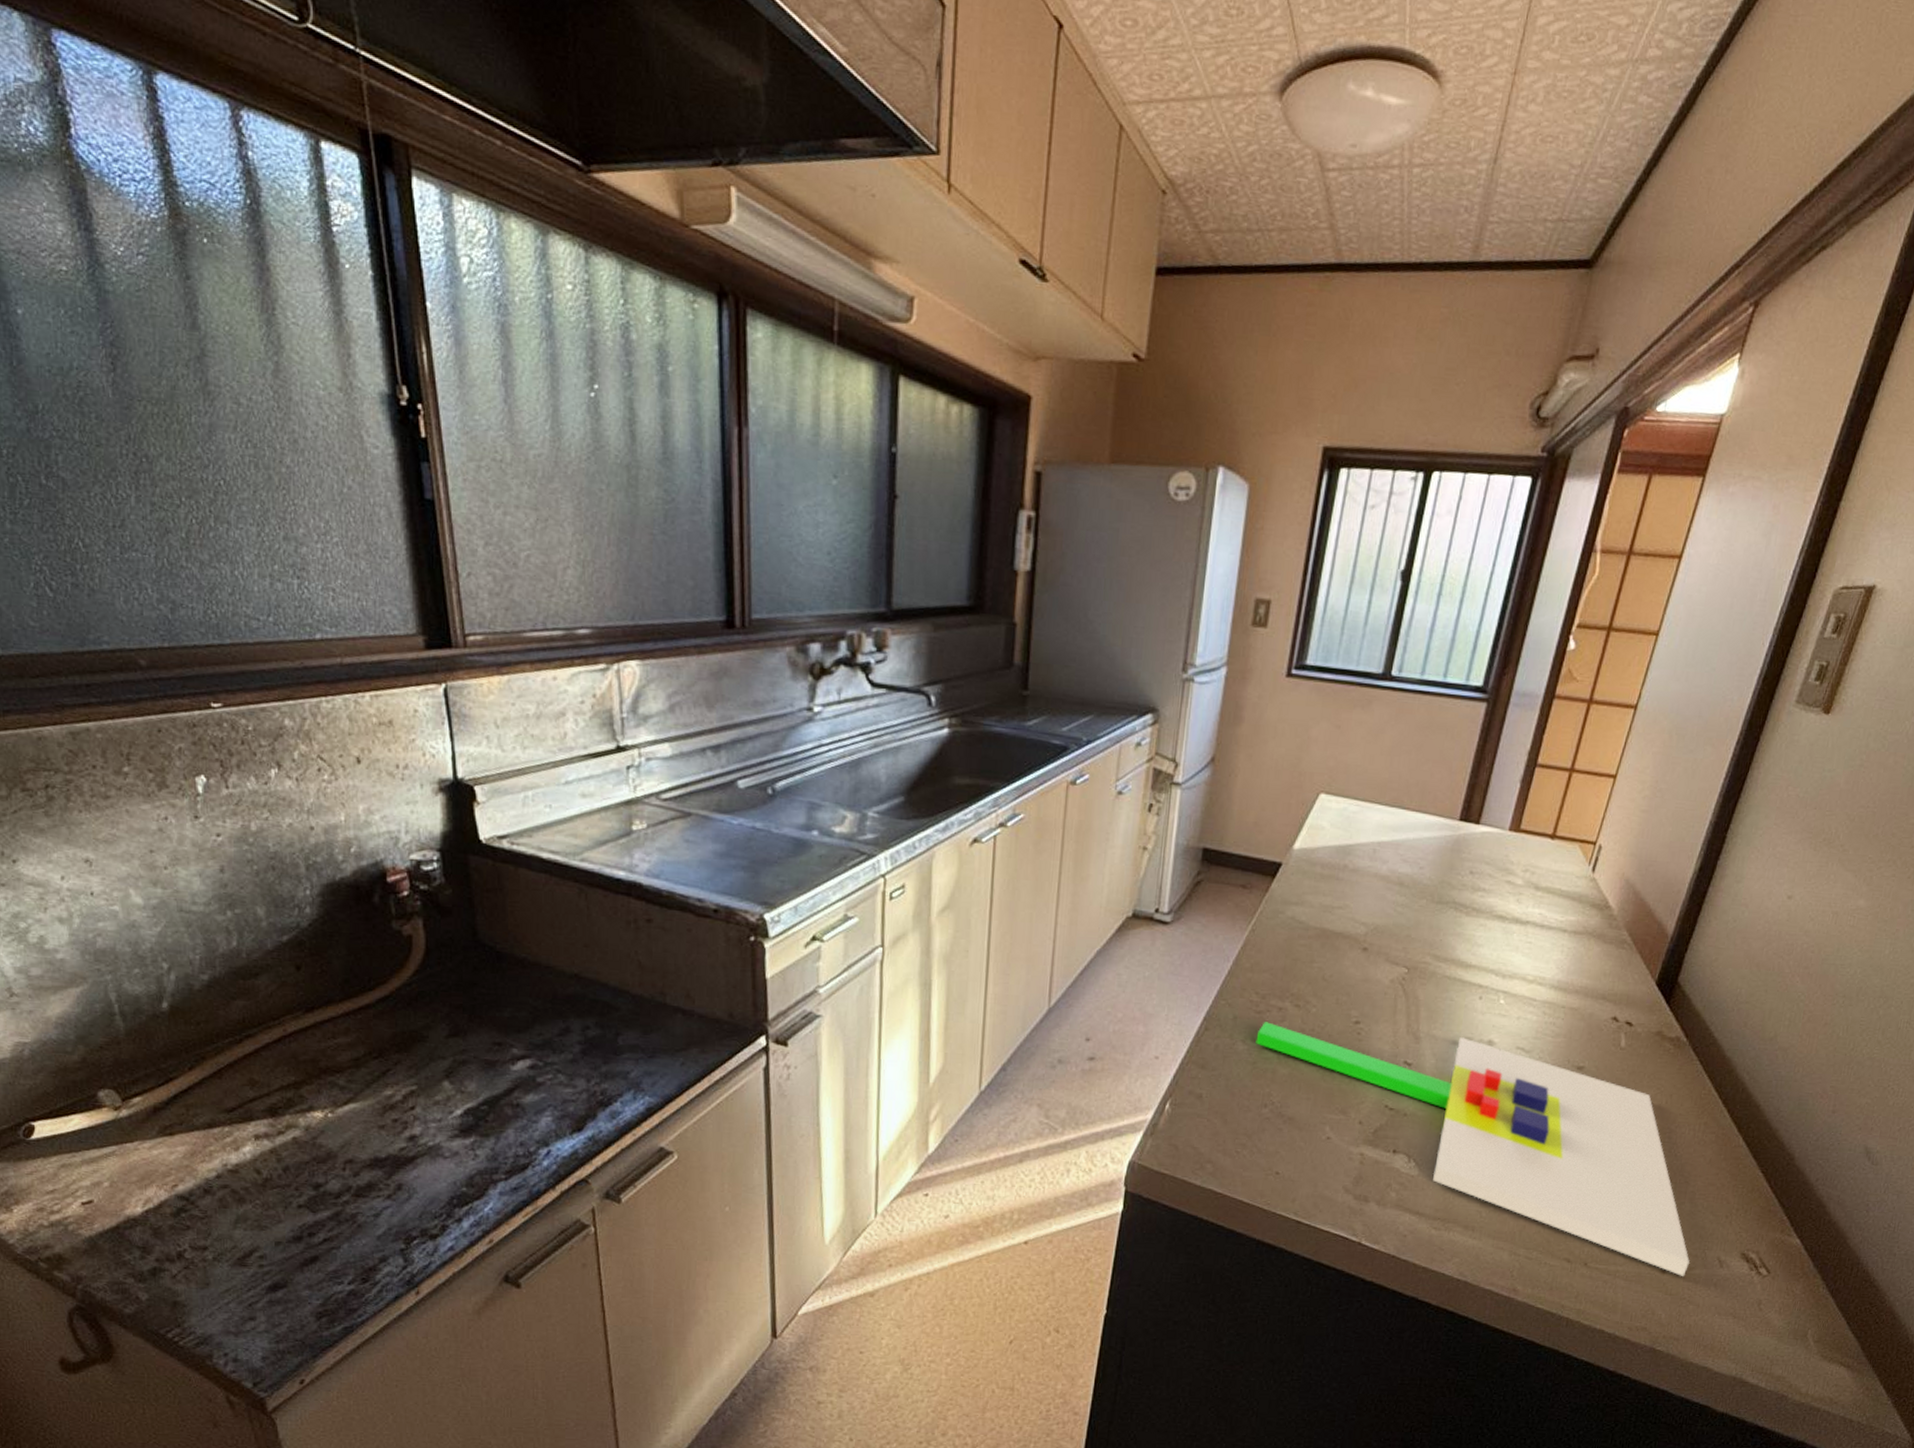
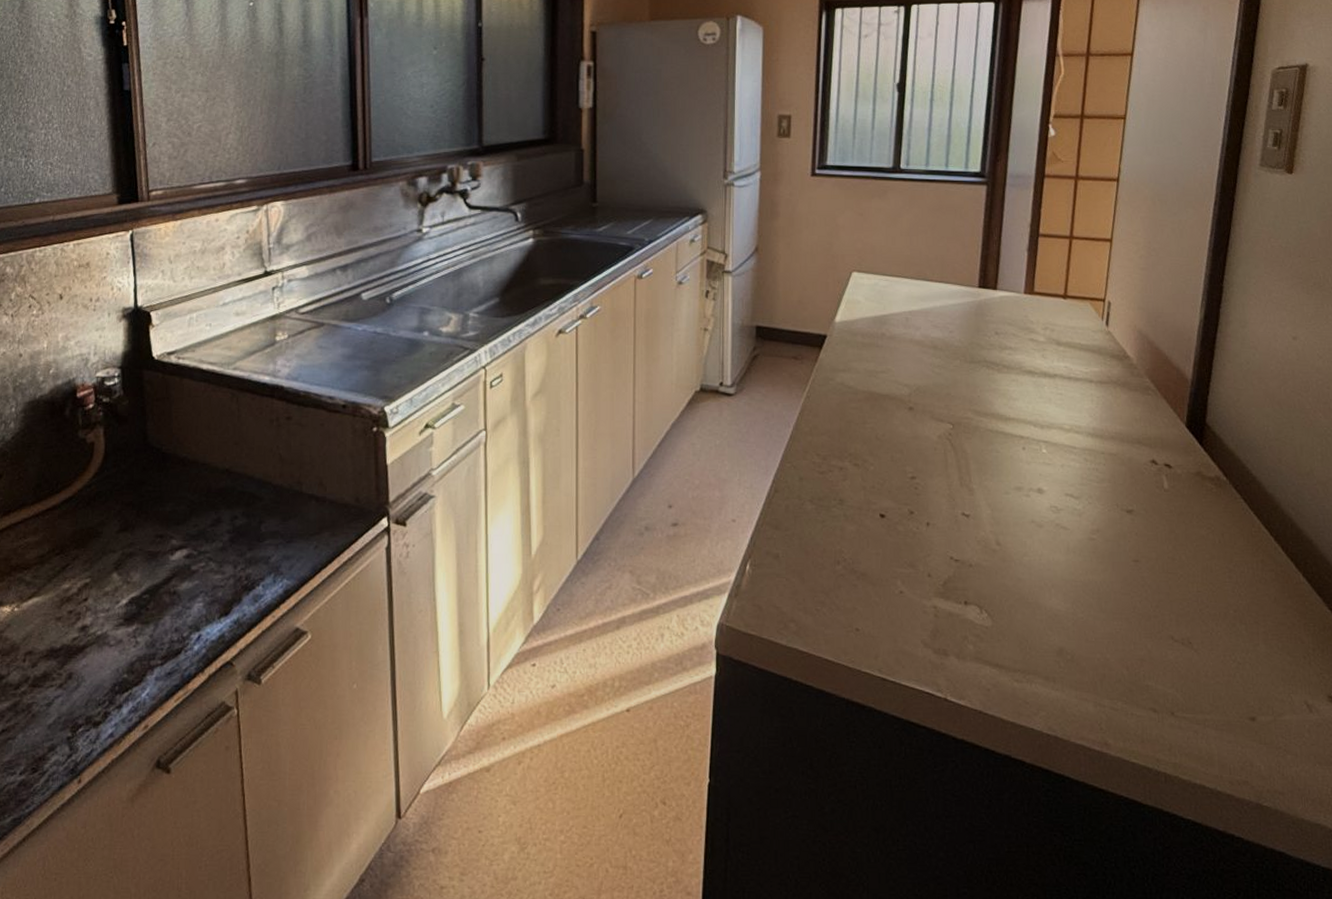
chopping board: present [1255,1022,1690,1276] -> none [822,481,1278,723]

